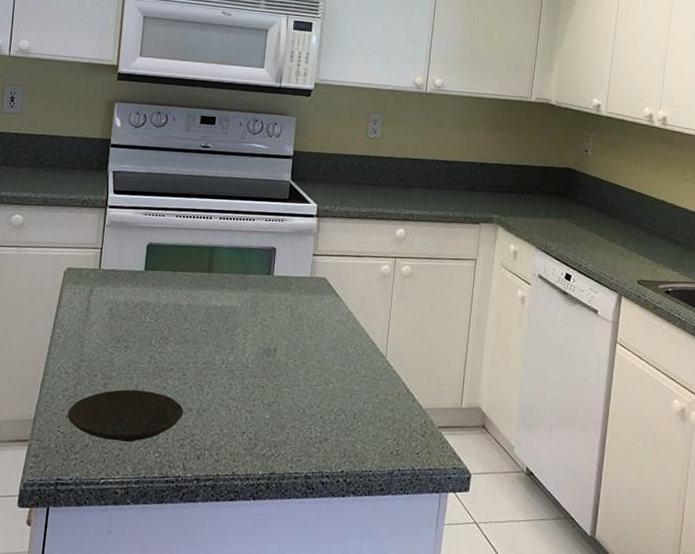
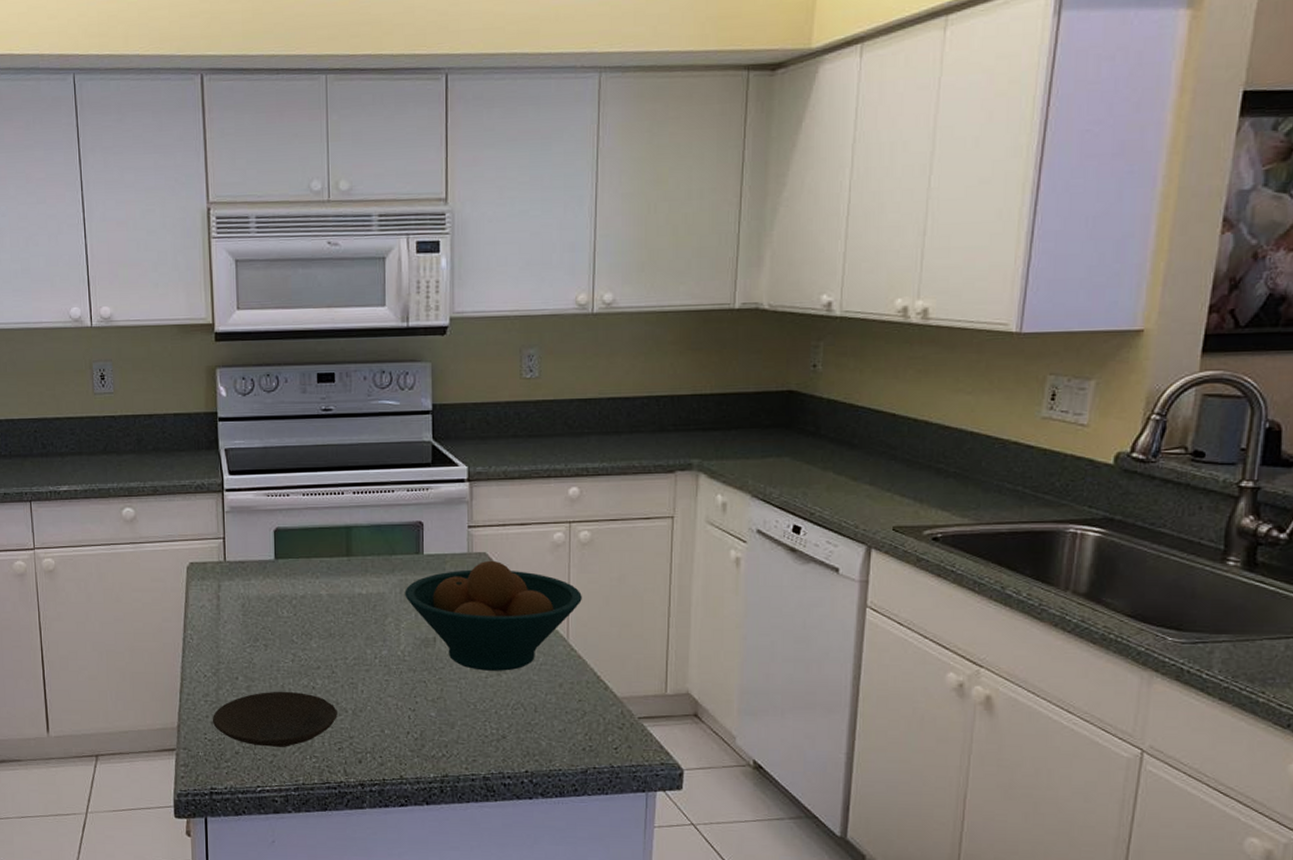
fruit bowl: none [254,284,400,381] -> present [405,560,582,671]

